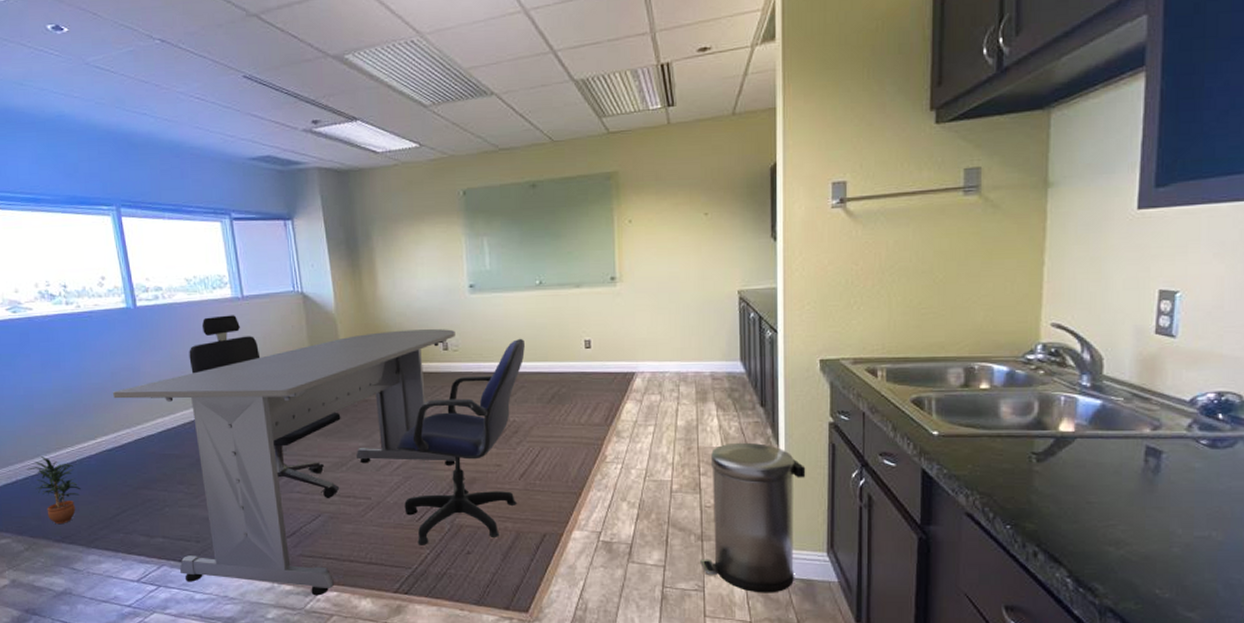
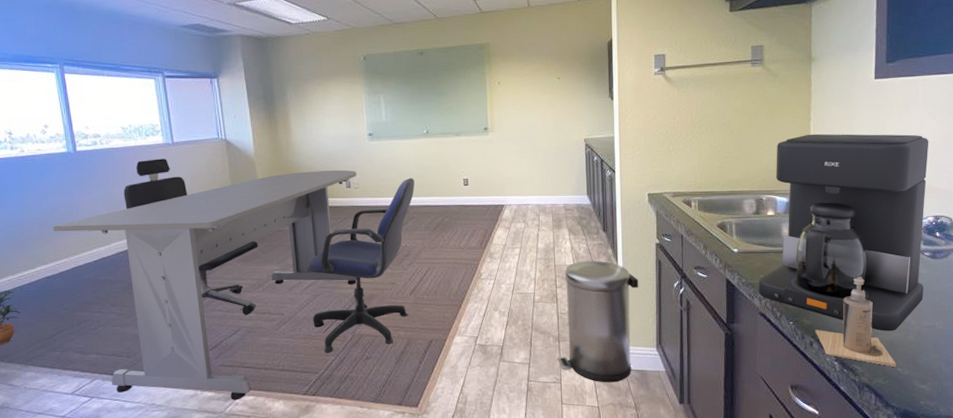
coffee maker: none [964,282,1214,542] -> present [758,133,929,332]
soap dispenser: none [1040,469,1153,589] -> present [815,276,896,368]

